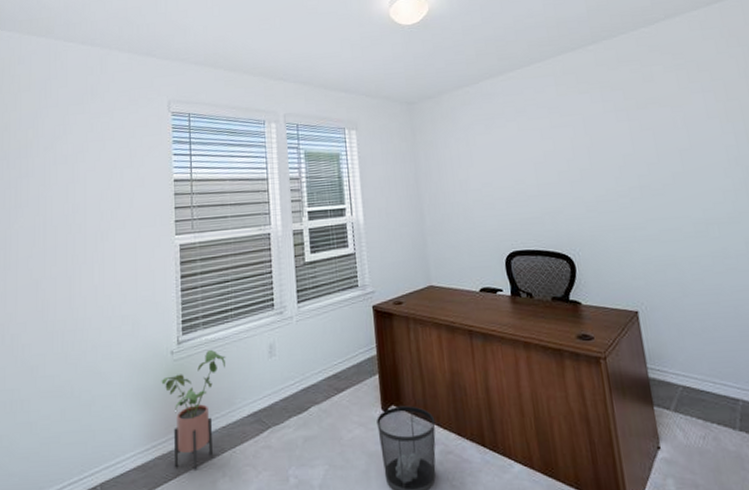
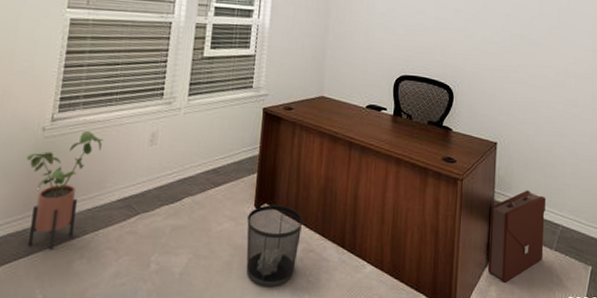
briefcase: none [645,361,727,474] -> present [487,190,546,283]

